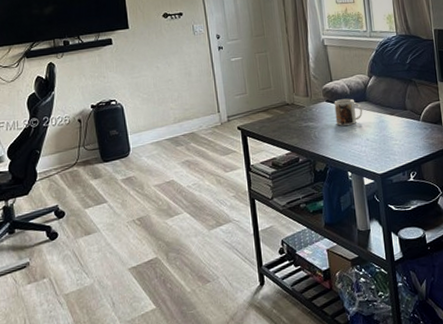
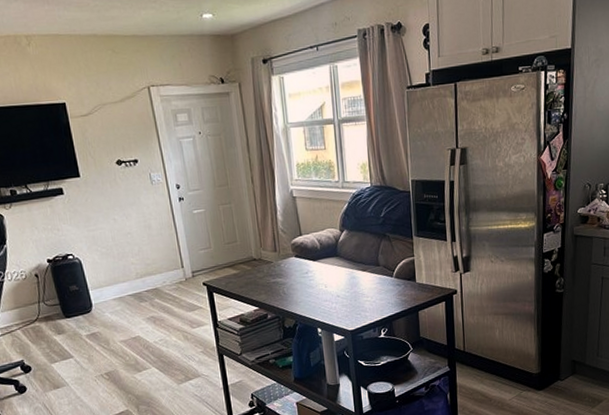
mug: present [334,98,362,126] -> none [303,253,333,282]

